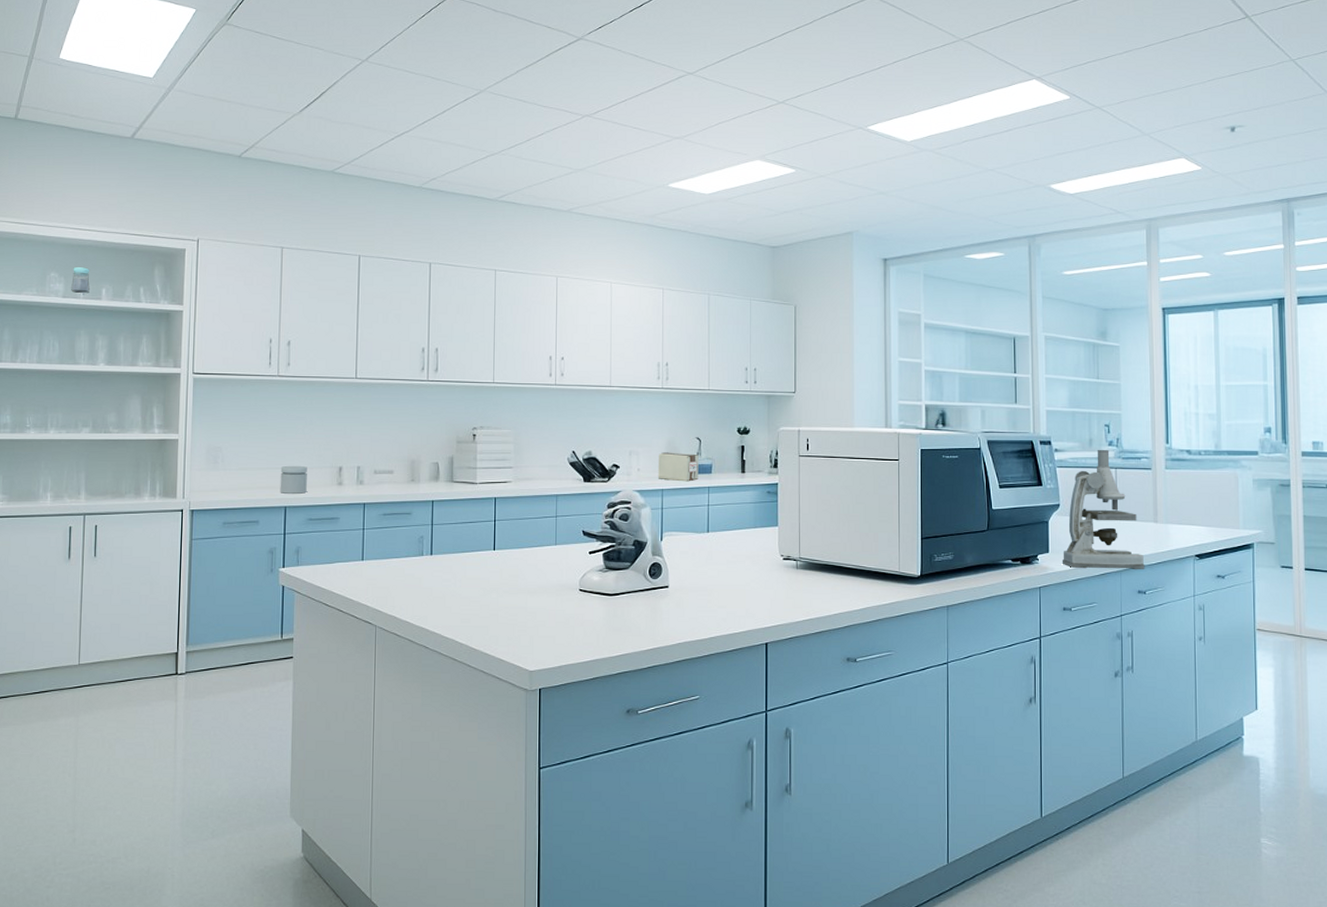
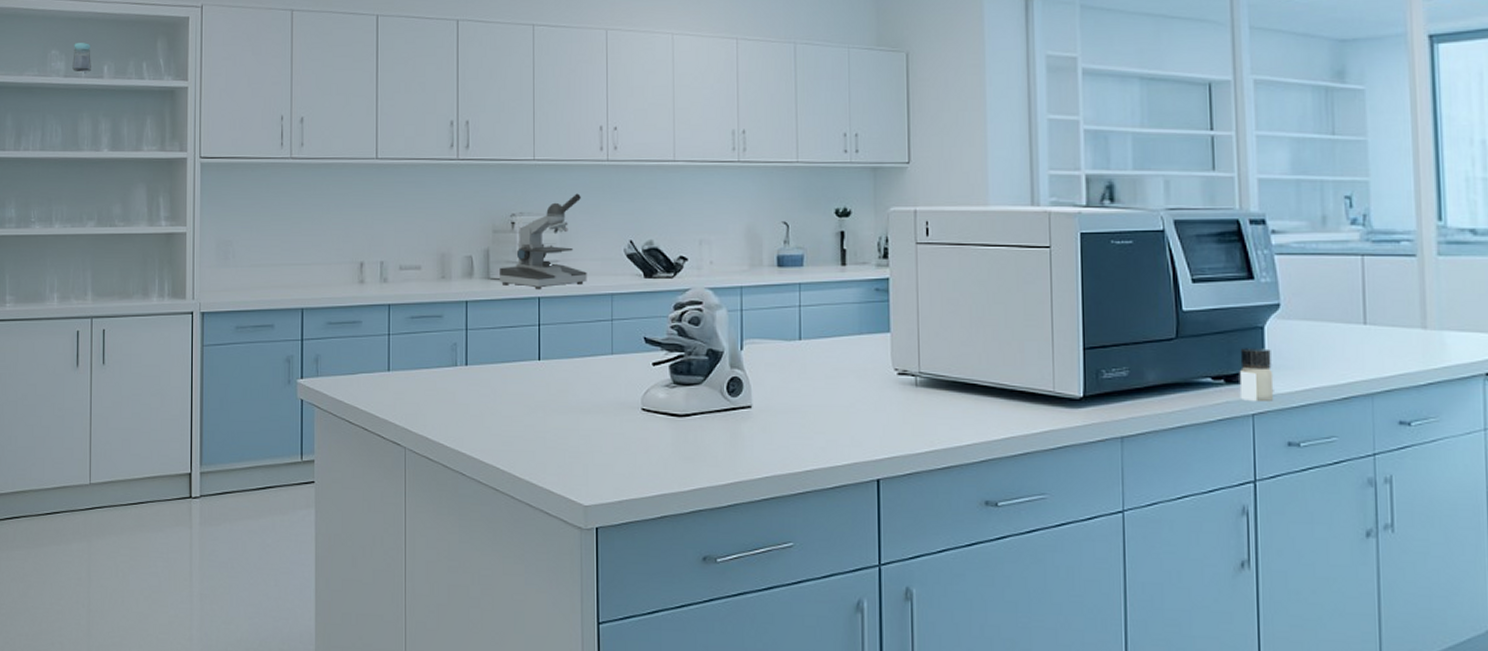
jar: present [280,465,307,495] -> none [296,261,325,295]
microscope: none [461,411,536,491] -> present [498,193,587,290]
box: present [657,452,699,482] -> none [735,240,787,277]
bottle: none [1031,537,1055,578] -> present [1239,348,1274,403]
microscope: present [1062,450,1145,570] -> none [1284,231,1409,394]

